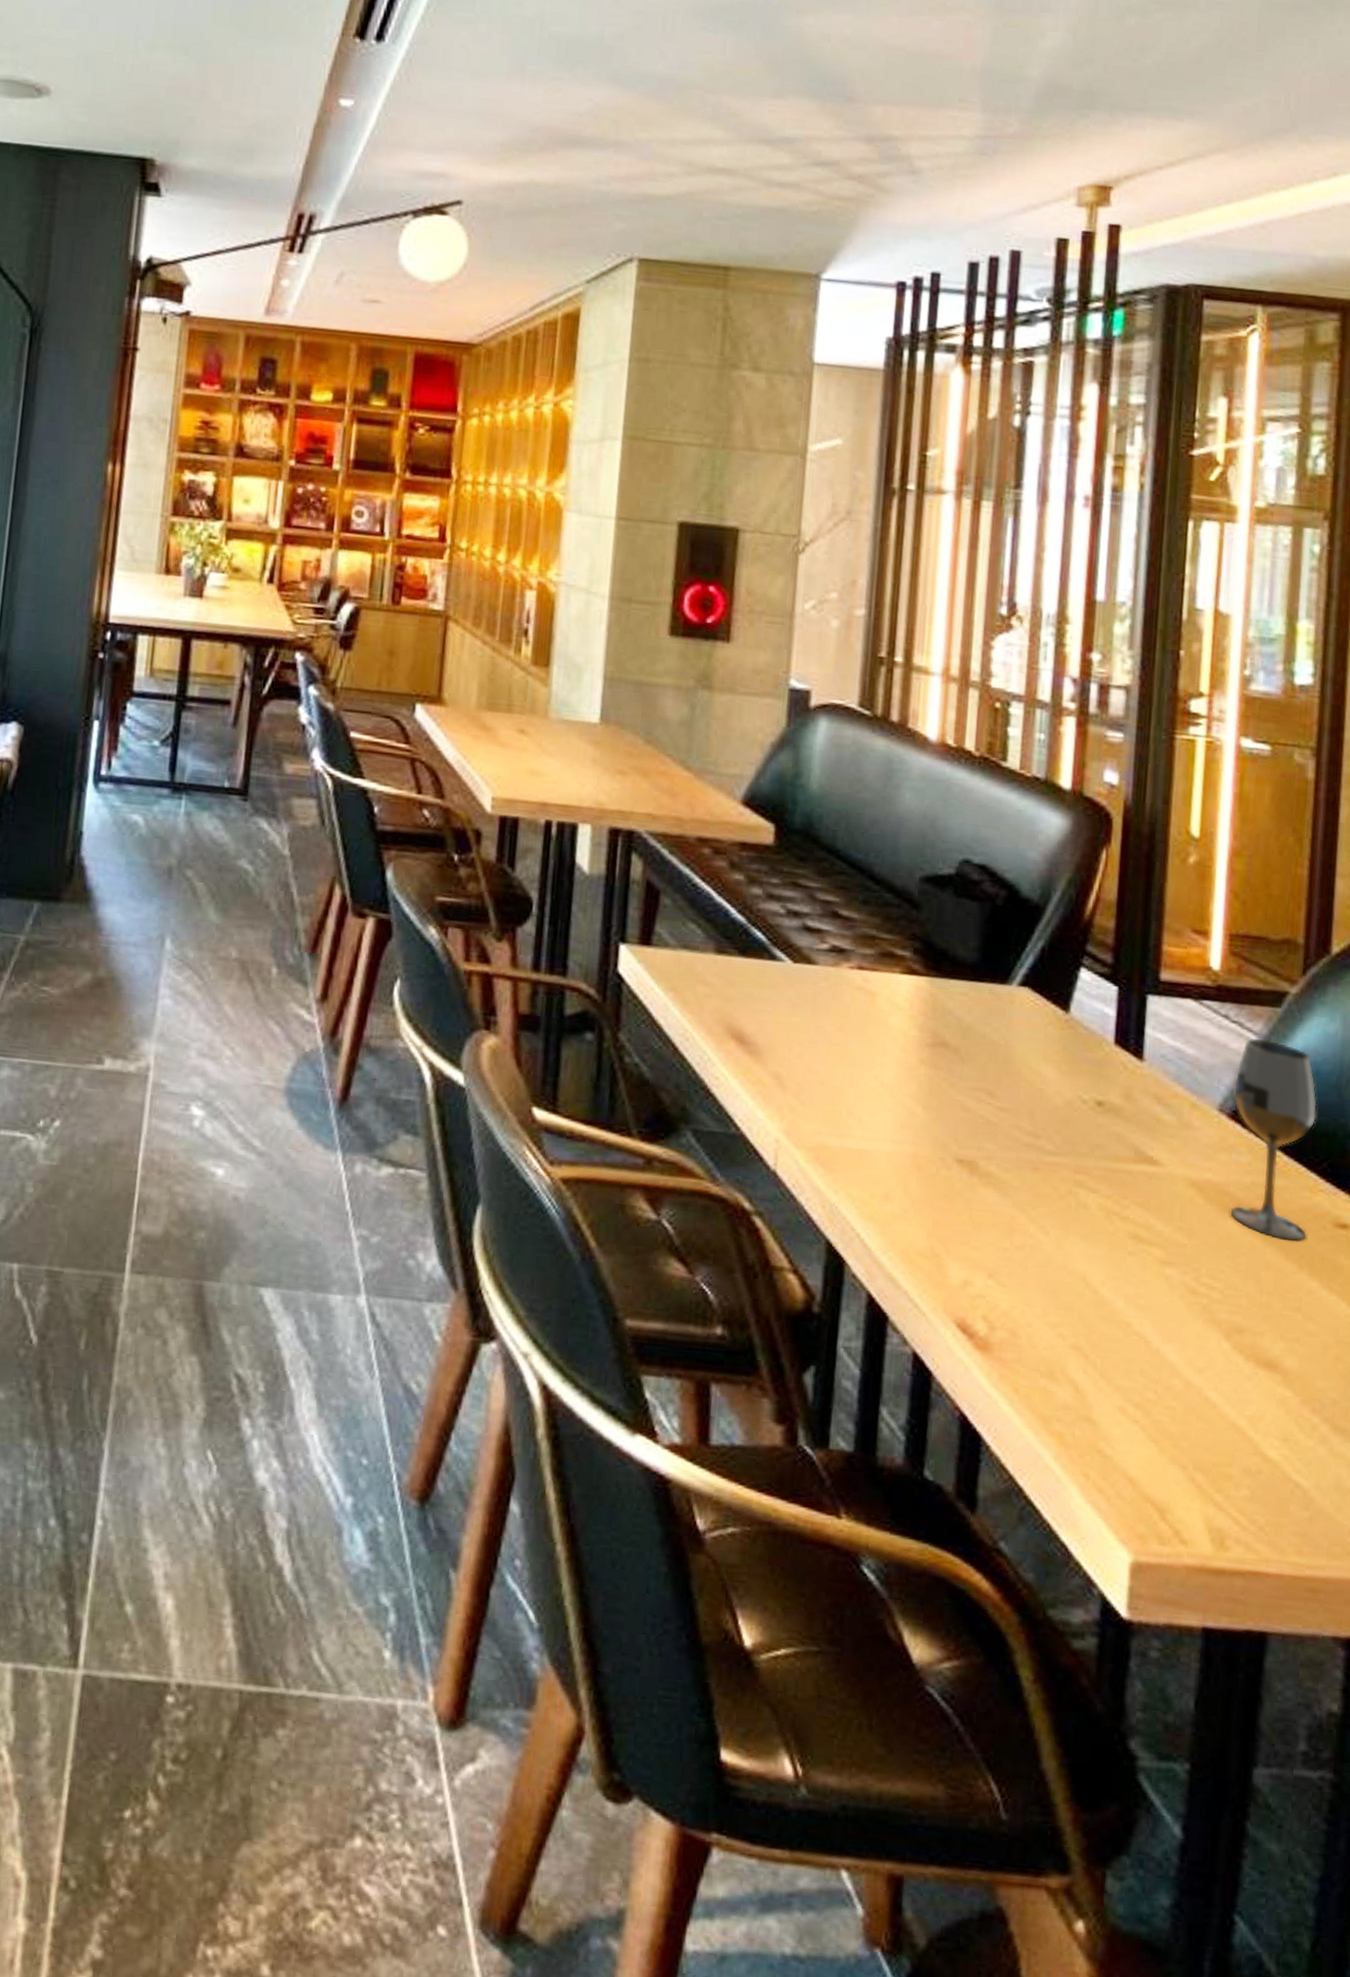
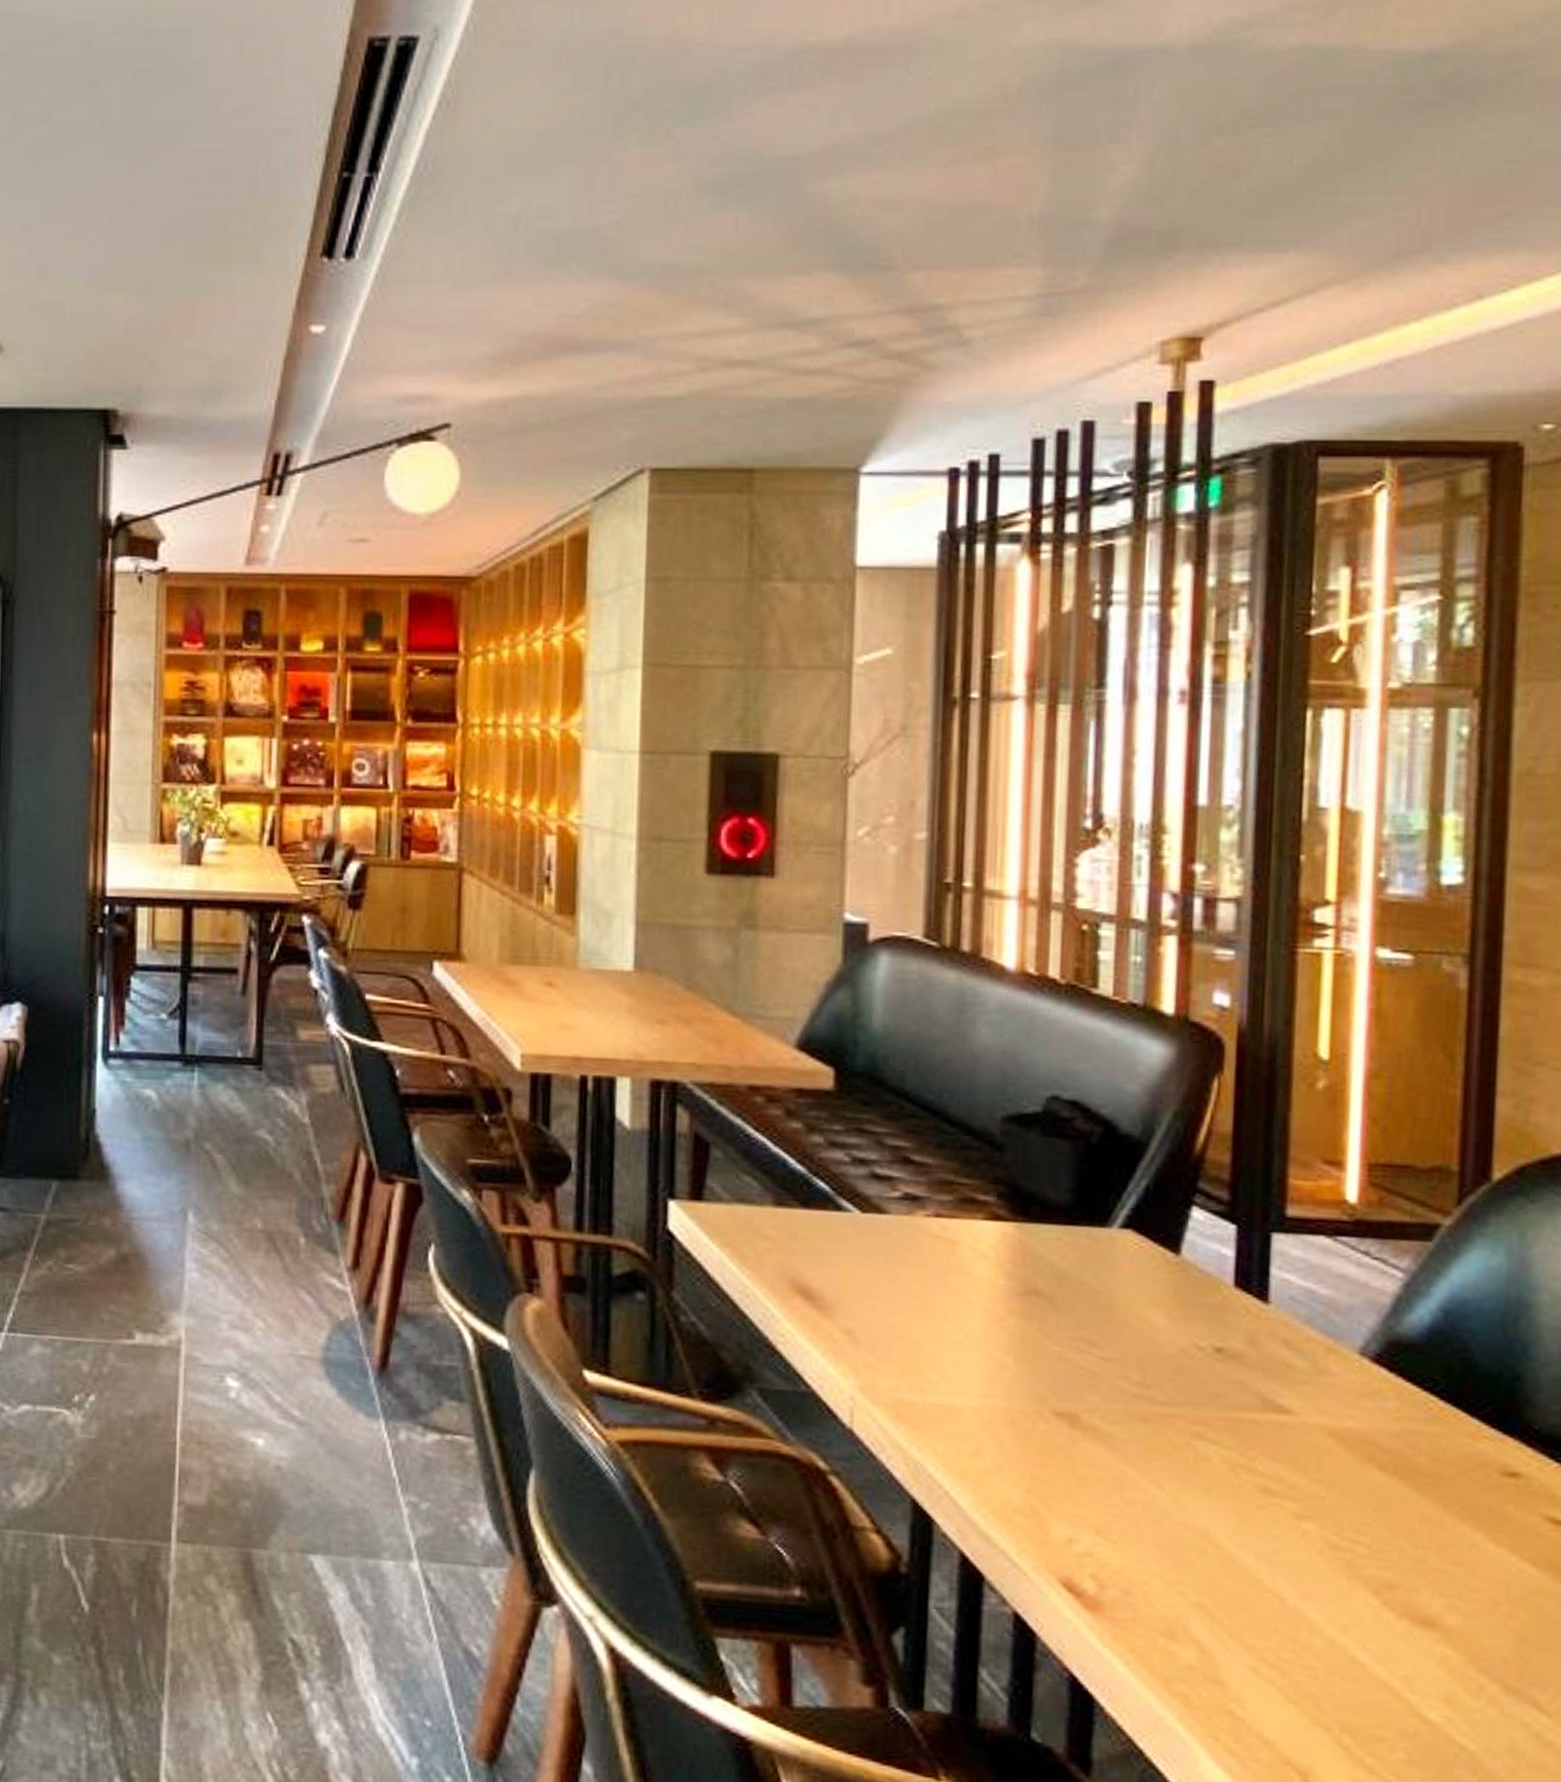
wine glass: present [1230,1038,1317,1242] -> none [1376,1276,1478,1492]

